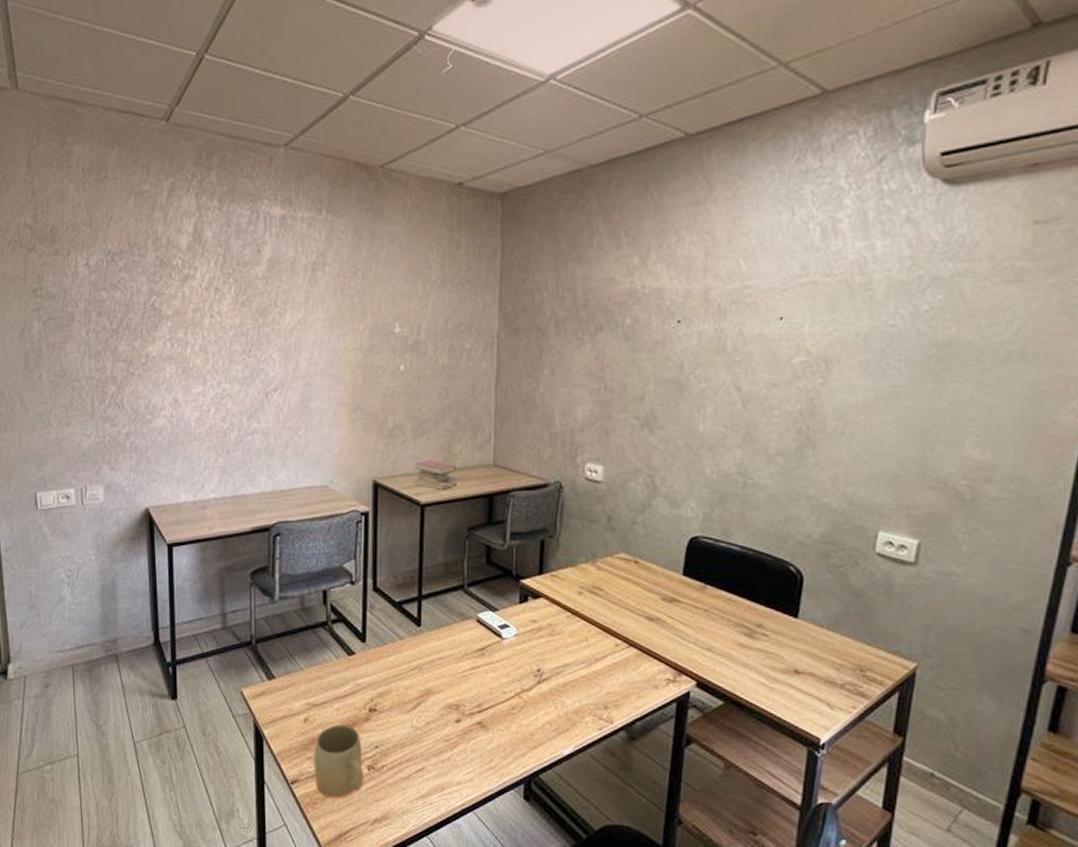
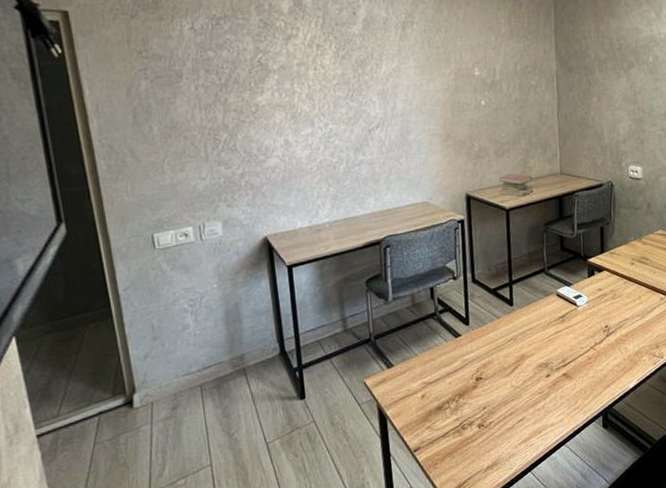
mug: present [313,724,365,798] -> none [431,394,476,457]

